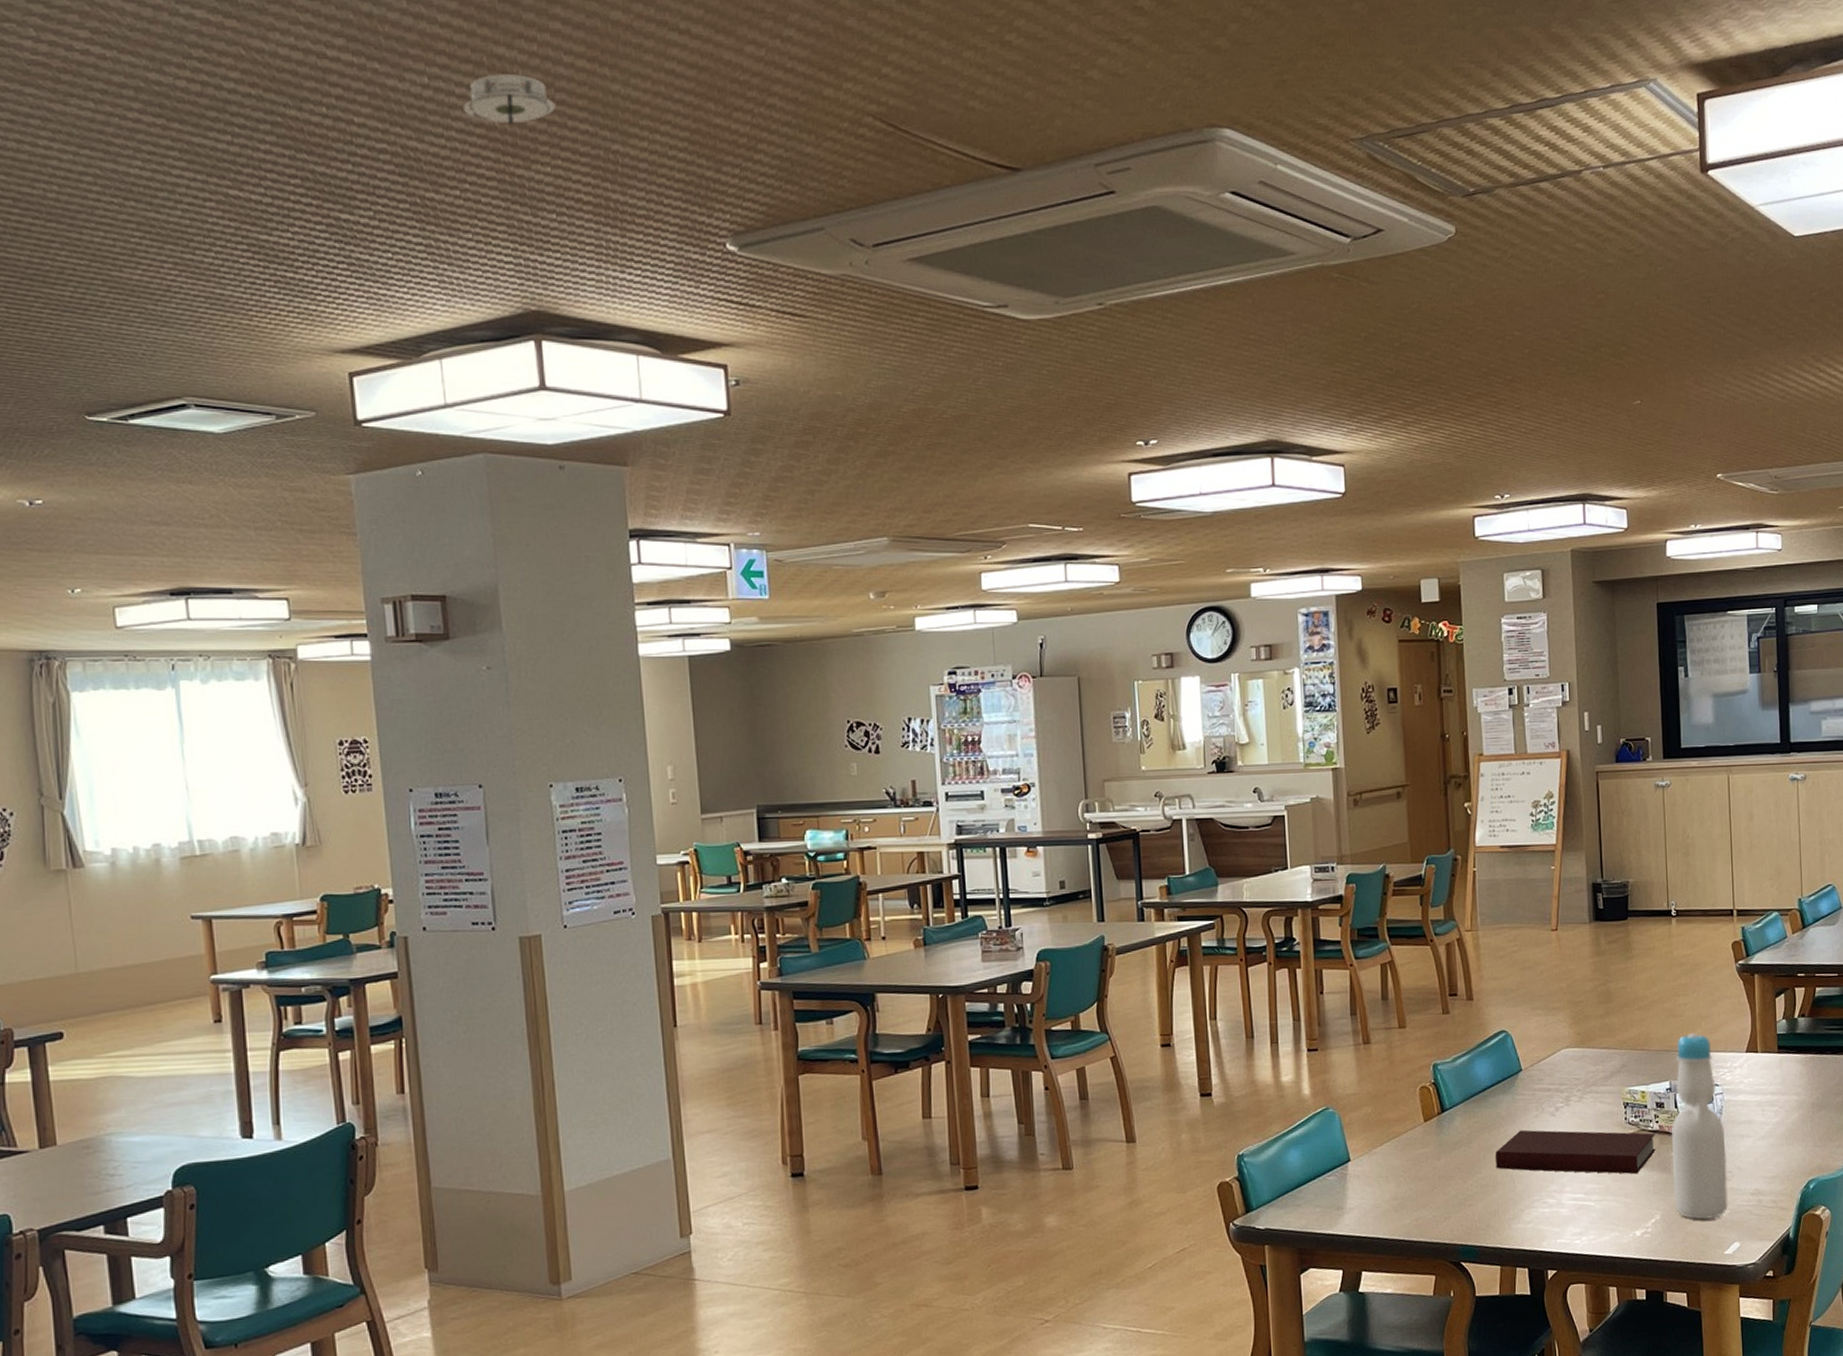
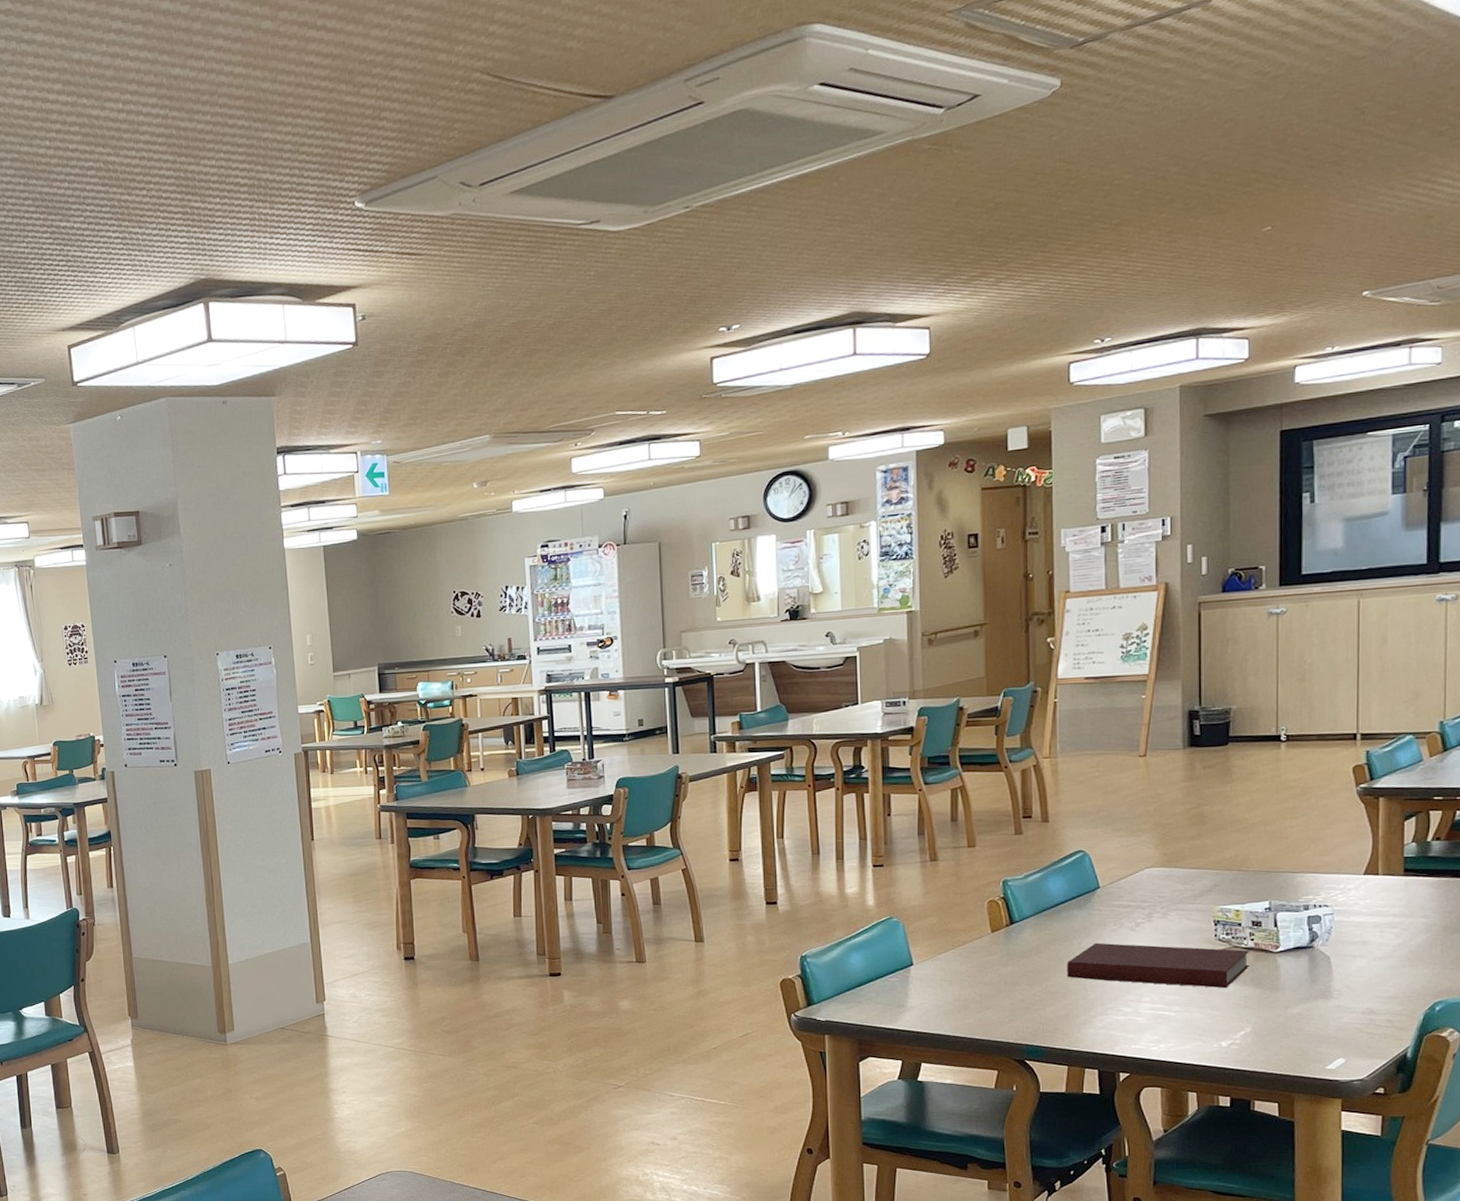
smoke detector: present [461,74,556,125] -> none [147,88,219,137]
bottle: present [1672,1032,1728,1220] -> none [1267,854,1334,1035]

